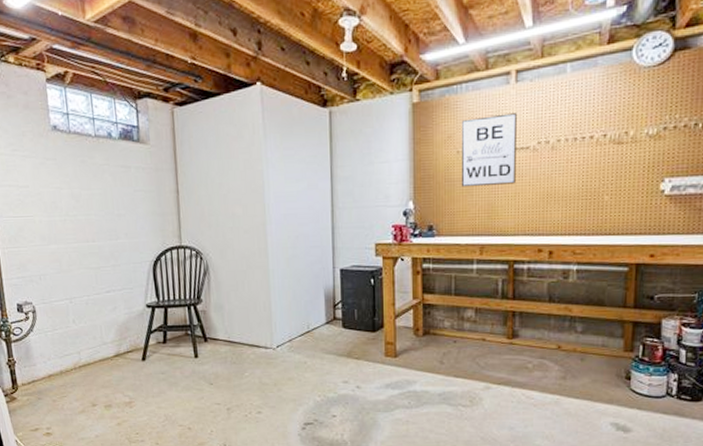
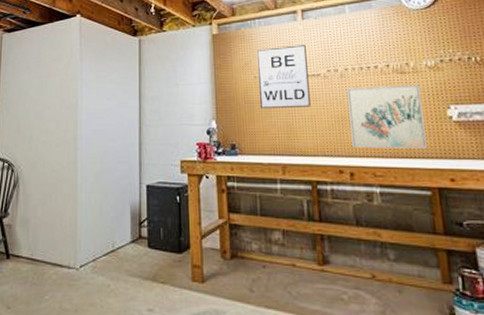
wall art: none [555,156,636,226] -> present [347,84,427,149]

